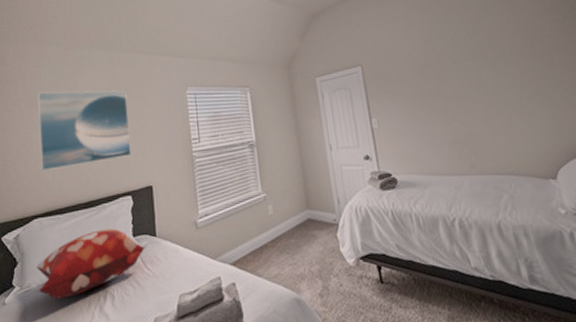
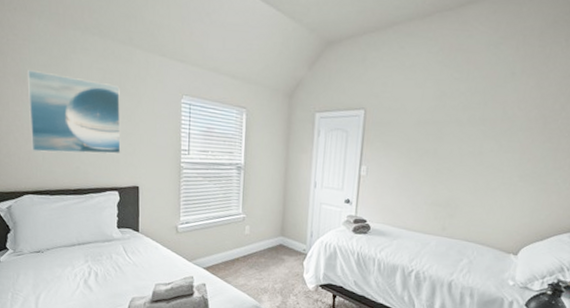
decorative pillow: present [36,228,145,300] -> none [27,216,128,268]

